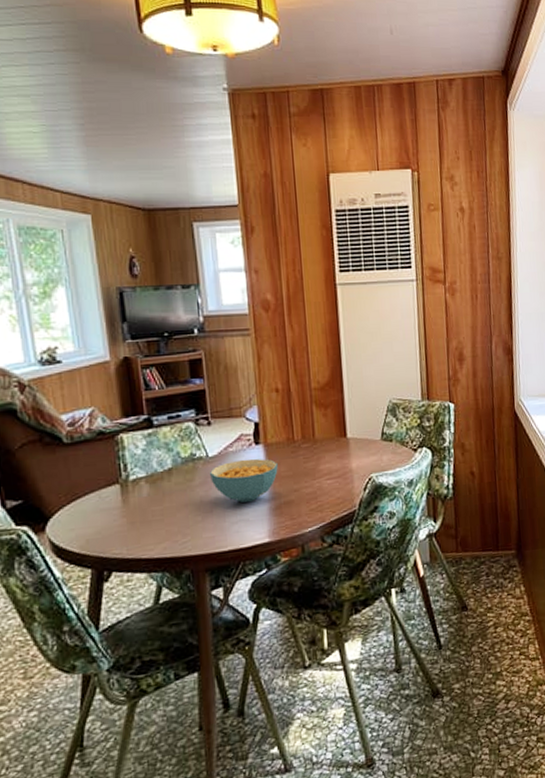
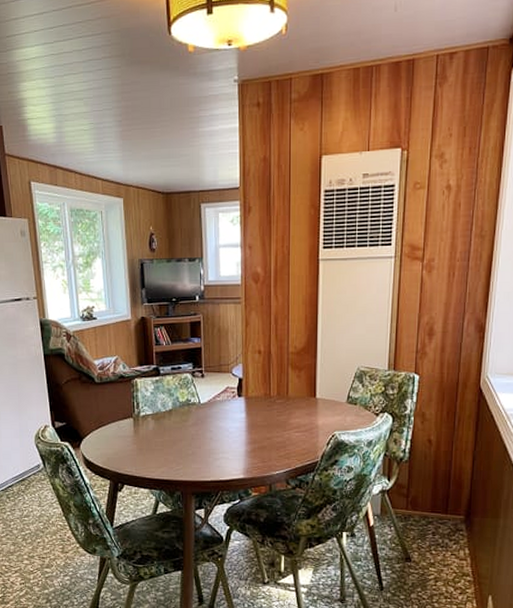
cereal bowl: present [210,458,278,503] -> none [201,408,255,443]

